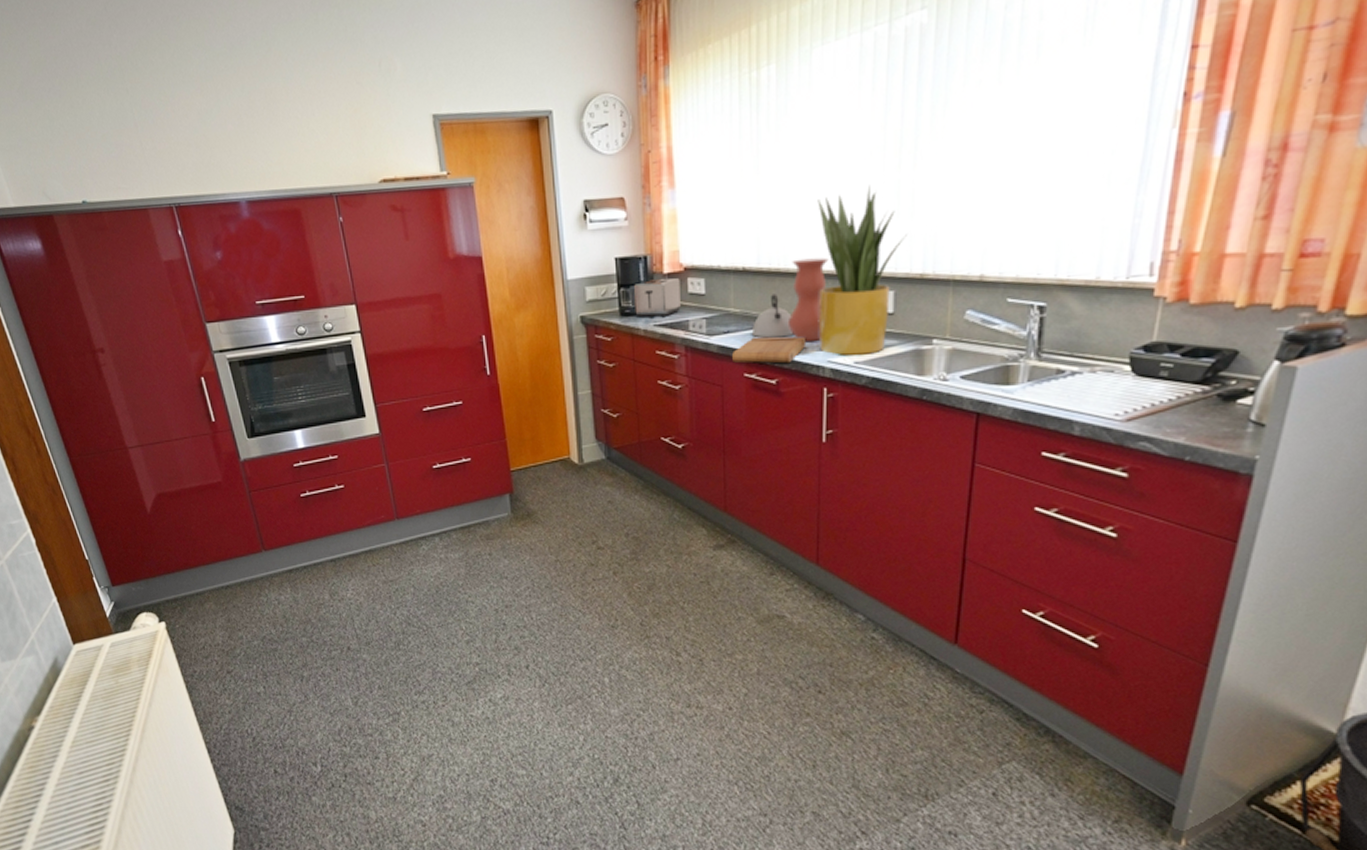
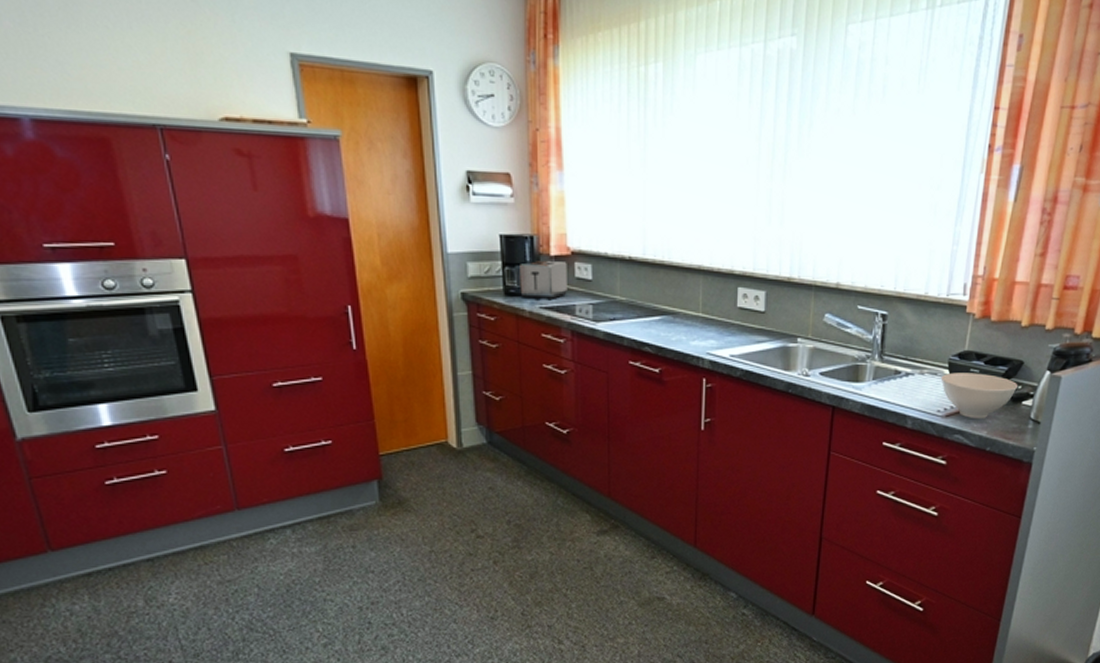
cutting board: present [732,336,807,364] -> none [618,326,688,354]
kettle: present [751,294,794,338] -> none [636,285,676,328]
vase: present [787,257,829,343] -> none [670,253,709,334]
planter: present [817,185,907,355] -> none [698,190,777,349]
bowl: none [1119,367,1231,423] -> present [941,372,1018,419]

